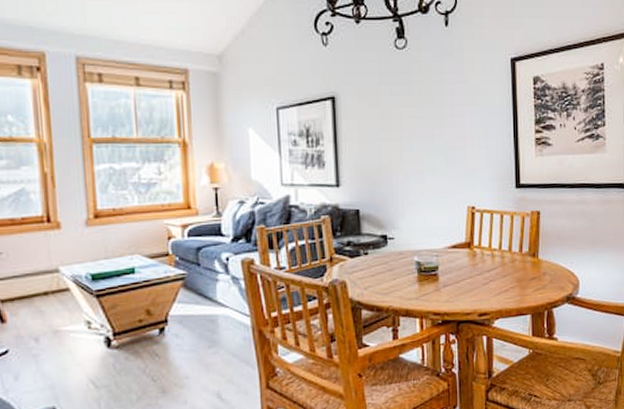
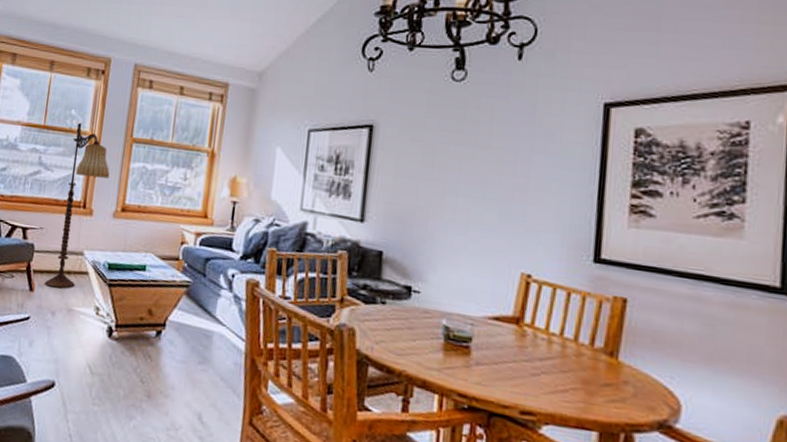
floor lamp: none [17,129,72,315] -> present [45,122,110,289]

